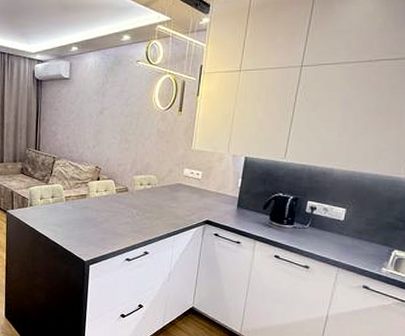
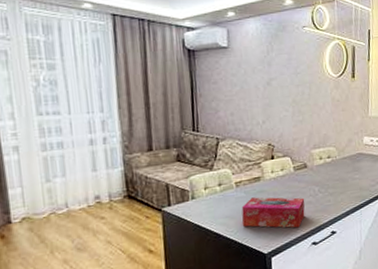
tissue box: none [67,211,123,244] -> present [241,197,305,228]

